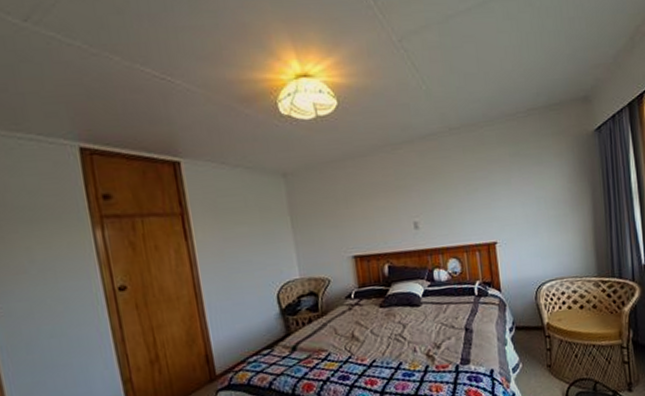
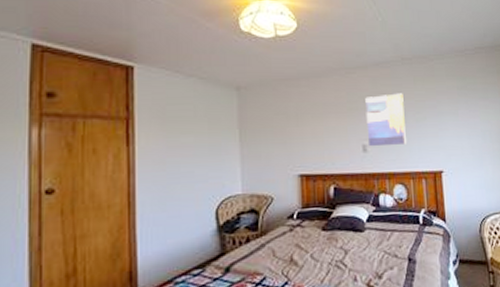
wall art: none [413,165,458,224] -> present [365,93,406,147]

